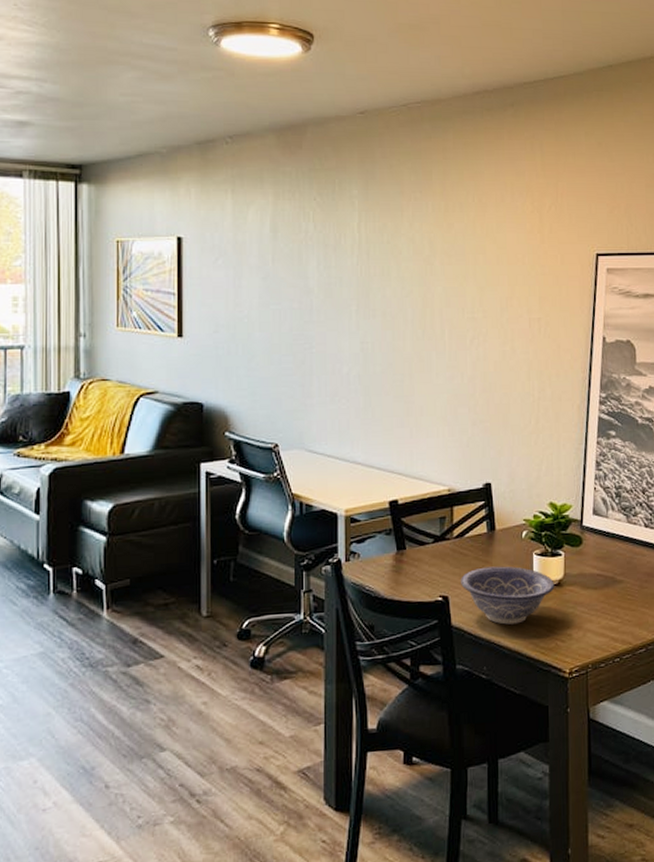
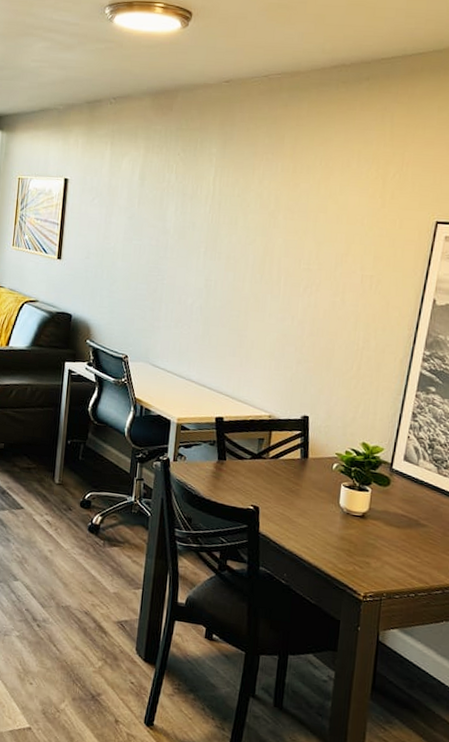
decorative bowl: present [461,566,555,625] -> none [271,488,359,544]

